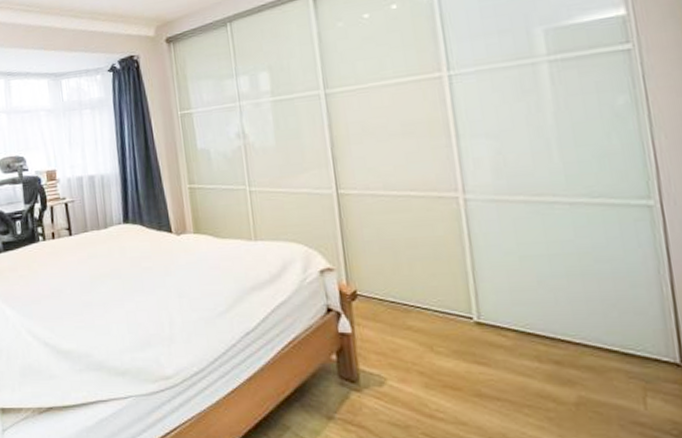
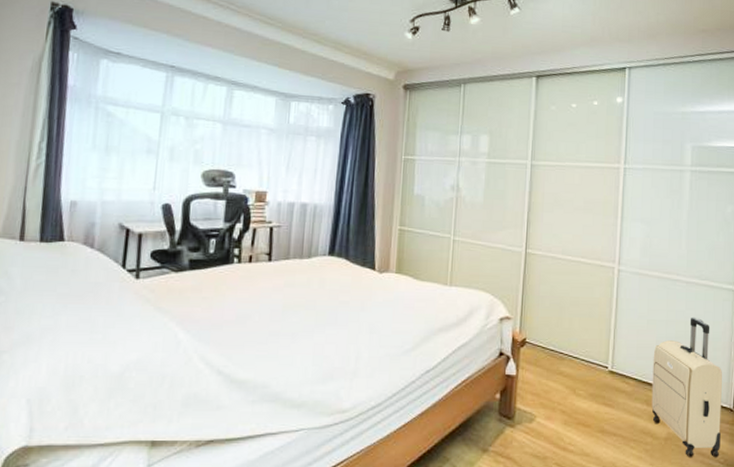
suitcase: none [536,246,669,429] -> present [651,317,723,458]

